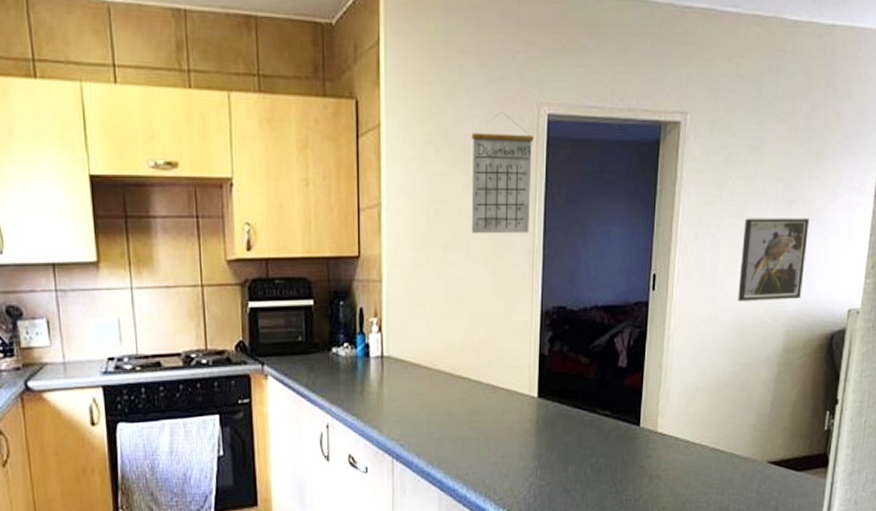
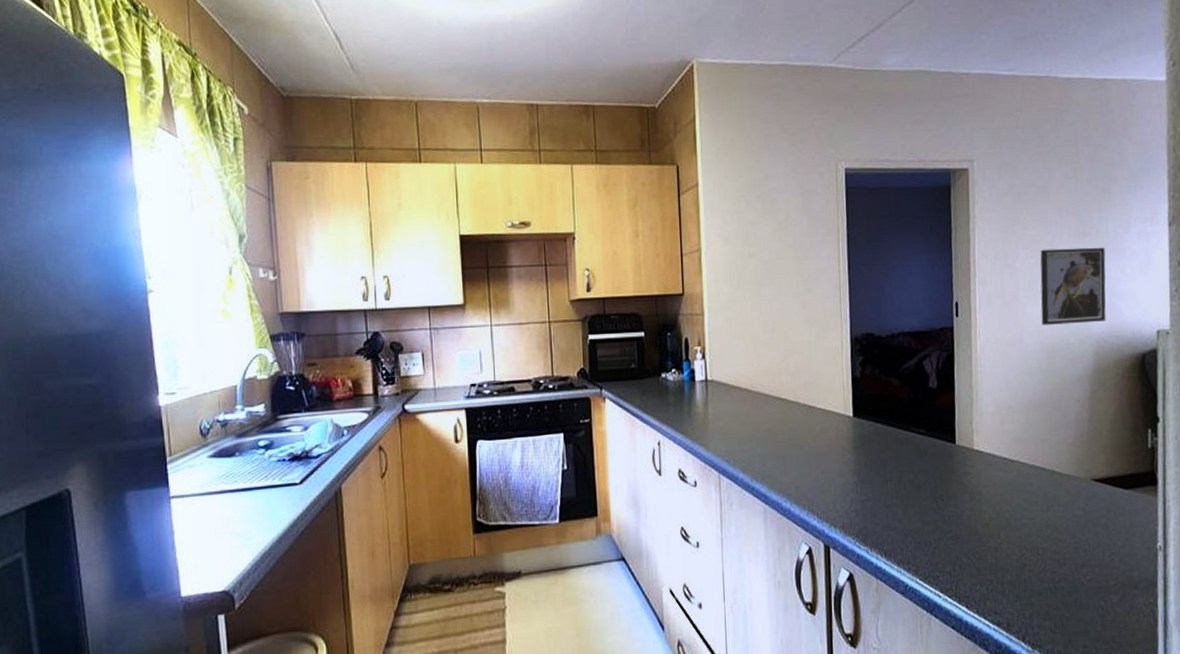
calendar: present [471,112,534,234] -> none [778,168,835,272]

